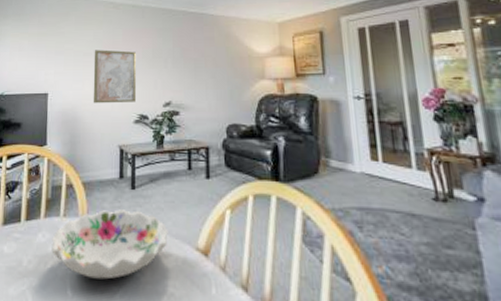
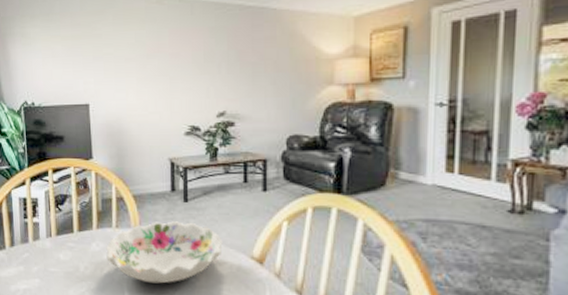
wall art: present [93,49,136,103] -> none [137,54,186,115]

